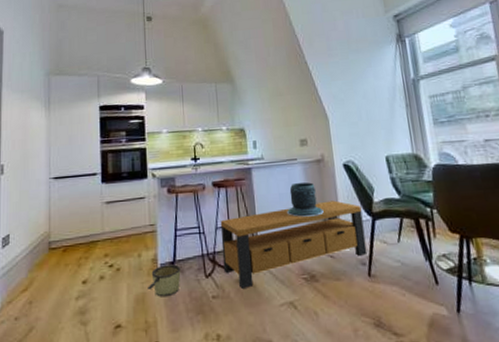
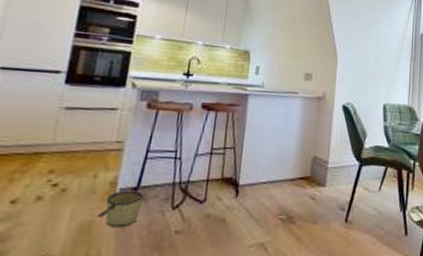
bench: present [220,200,367,290] -> none [194,140,352,226]
decorative urn: present [286,182,324,217] -> none [276,118,314,155]

